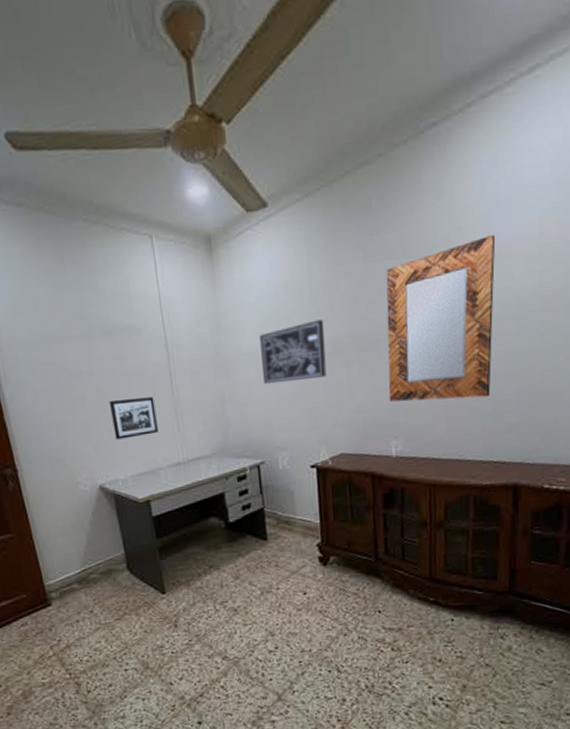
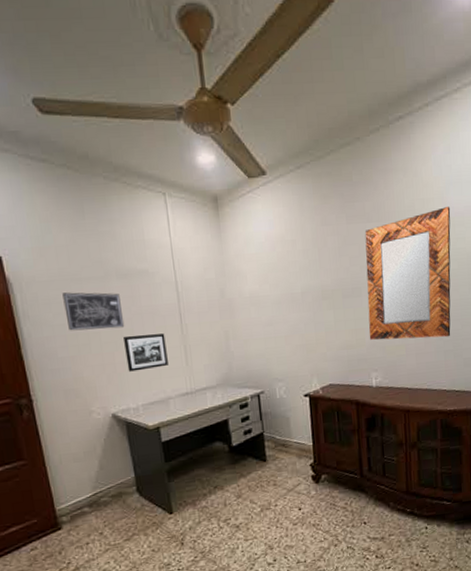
wall art: none [44,352,111,395] -> present [62,292,125,331]
wall art: present [260,319,327,385] -> none [259,270,317,324]

